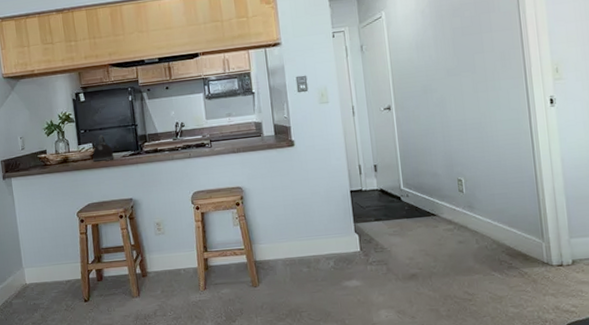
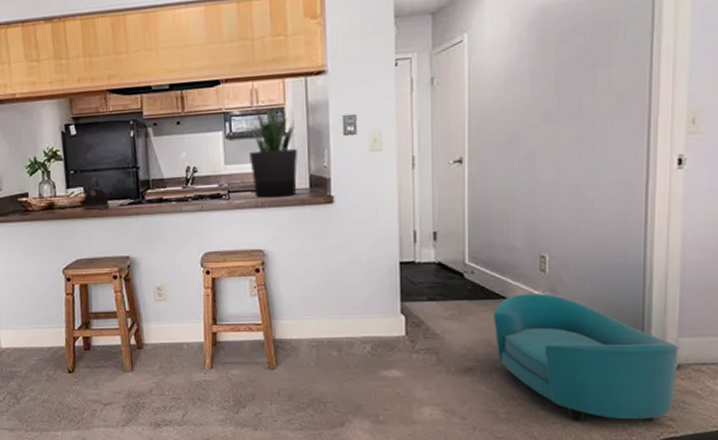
planter: none [225,76,264,145] -> present [249,110,298,198]
dog bed: none [427,209,574,314] -> present [494,293,679,422]

